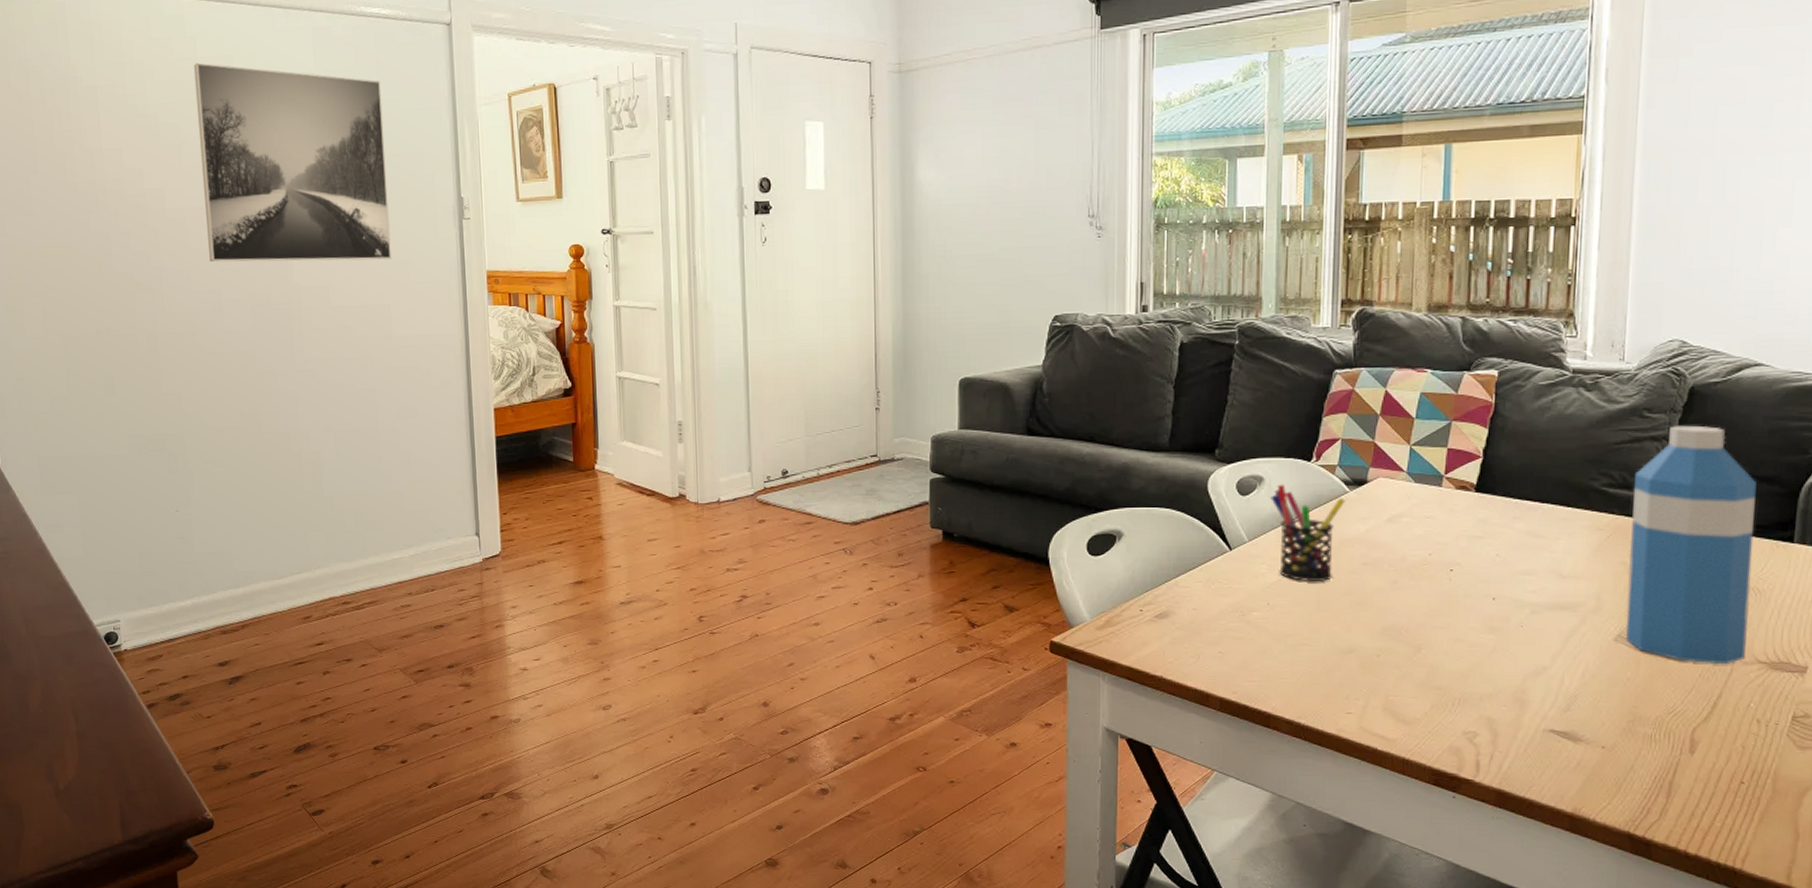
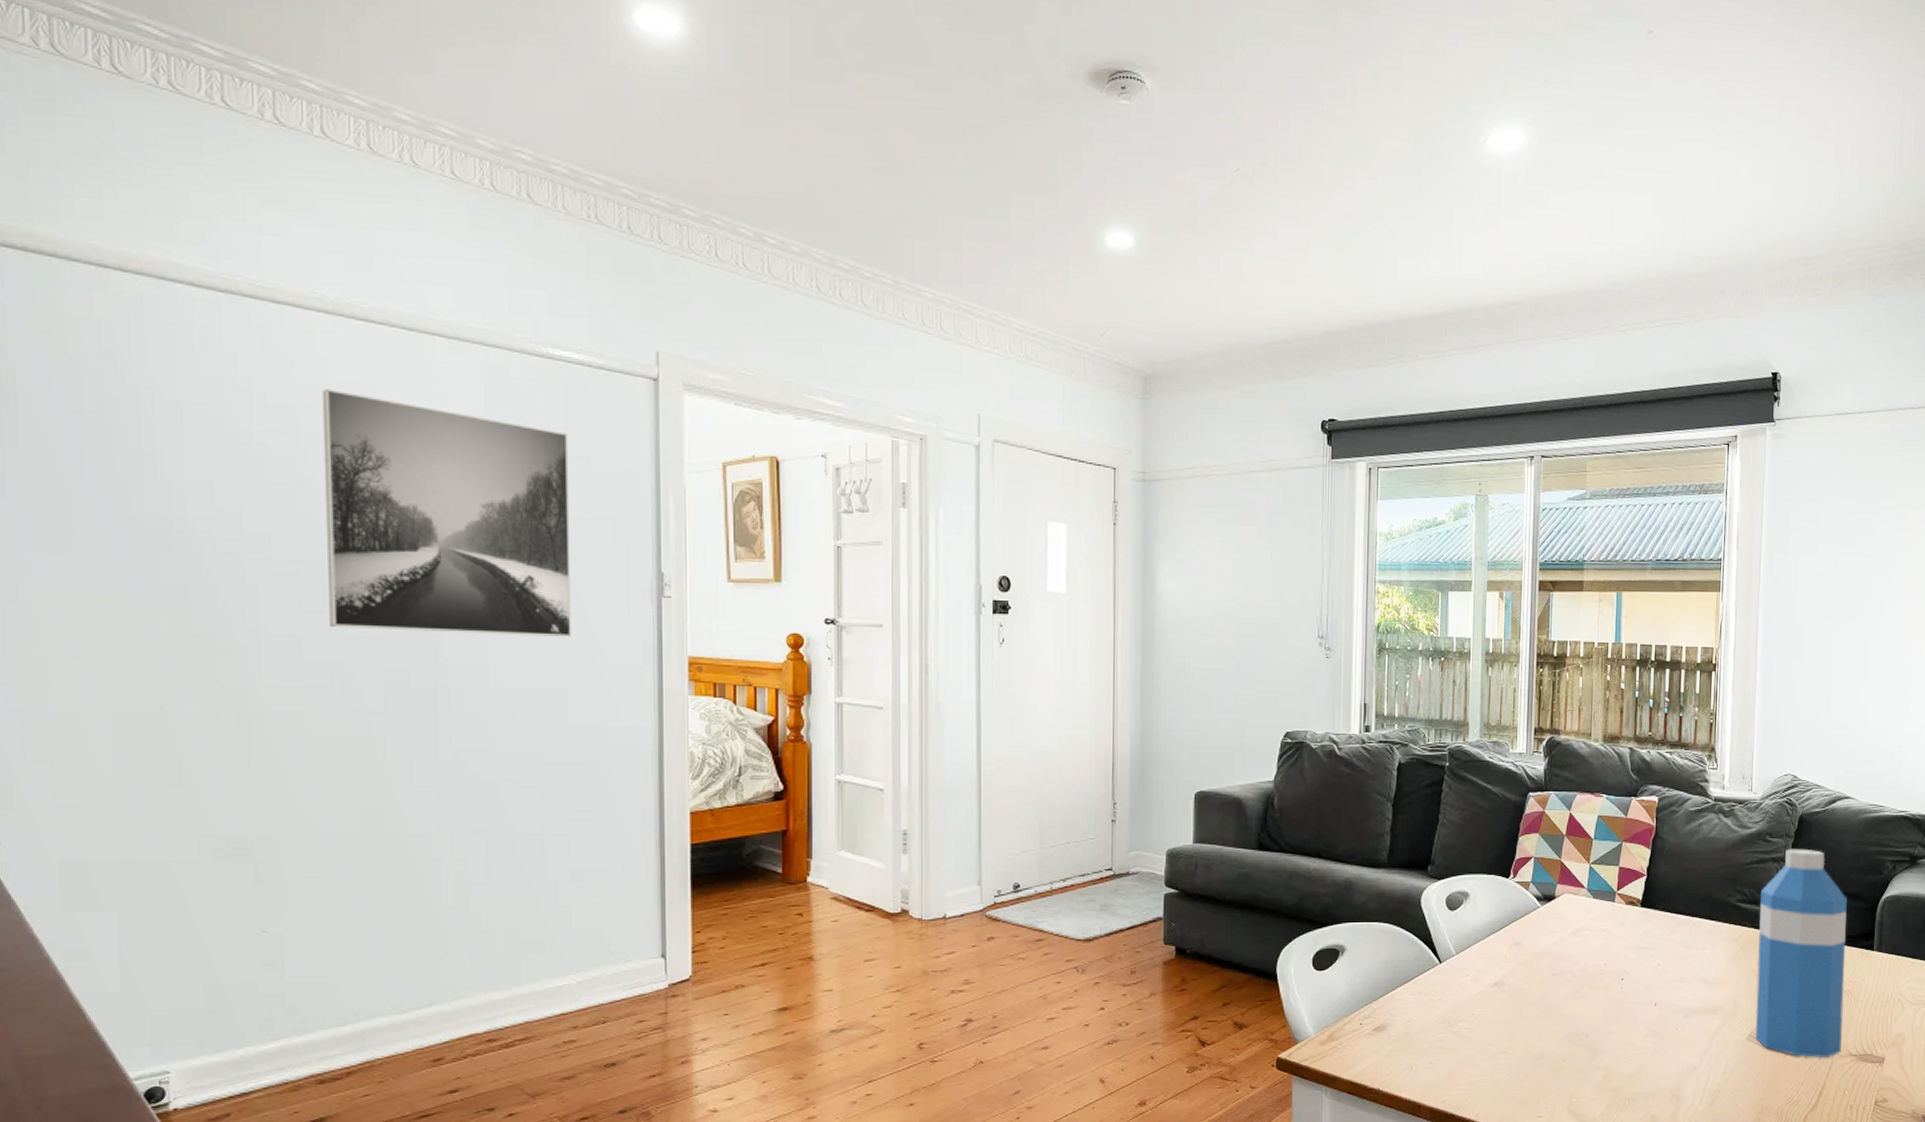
pen holder: present [1270,484,1345,582] -> none [1475,899,1537,993]

